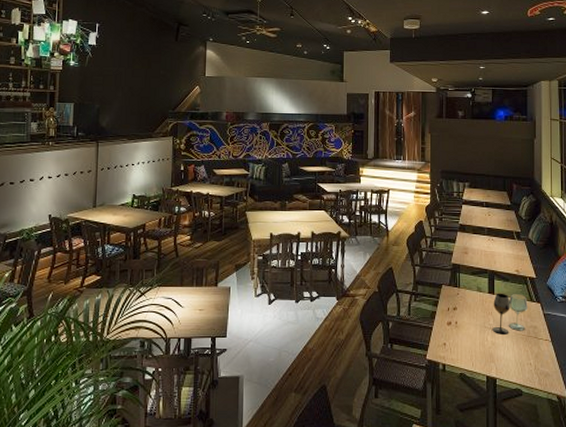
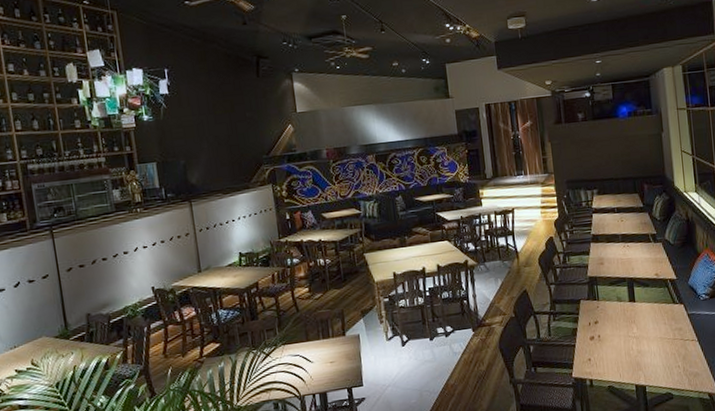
wineglass: present [492,293,510,335] -> none [635,299,653,342]
wine glass: present [508,293,528,331] -> none [651,297,671,336]

